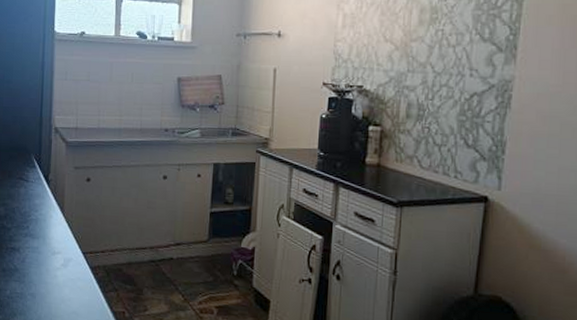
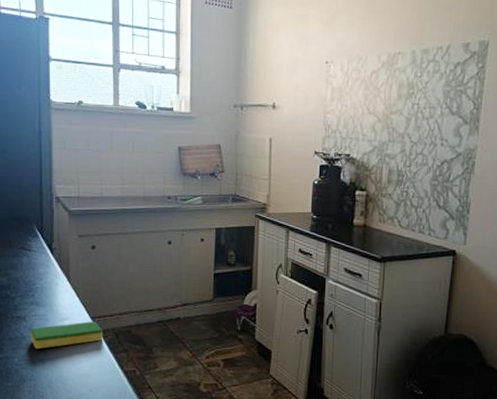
dish sponge: none [22,256,94,283] -> present [30,321,103,350]

